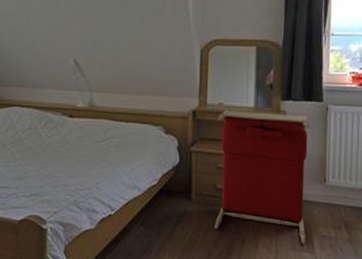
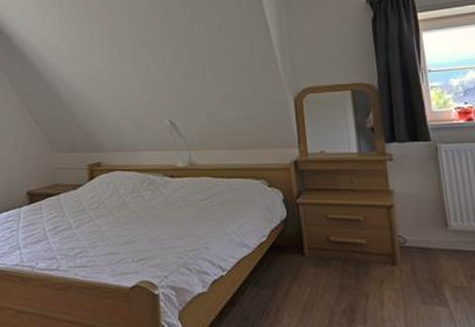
laundry basket: present [215,109,309,244] -> none [321,157,437,297]

